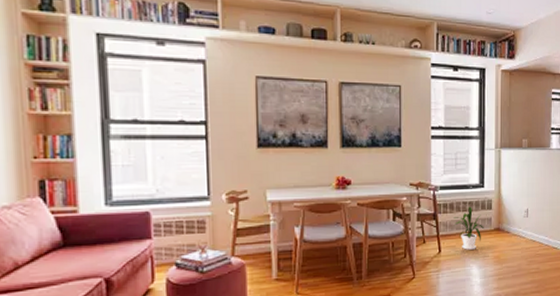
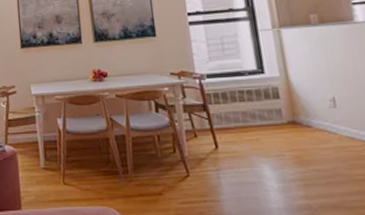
house plant: present [453,206,485,250] -> none [229,95,274,147]

